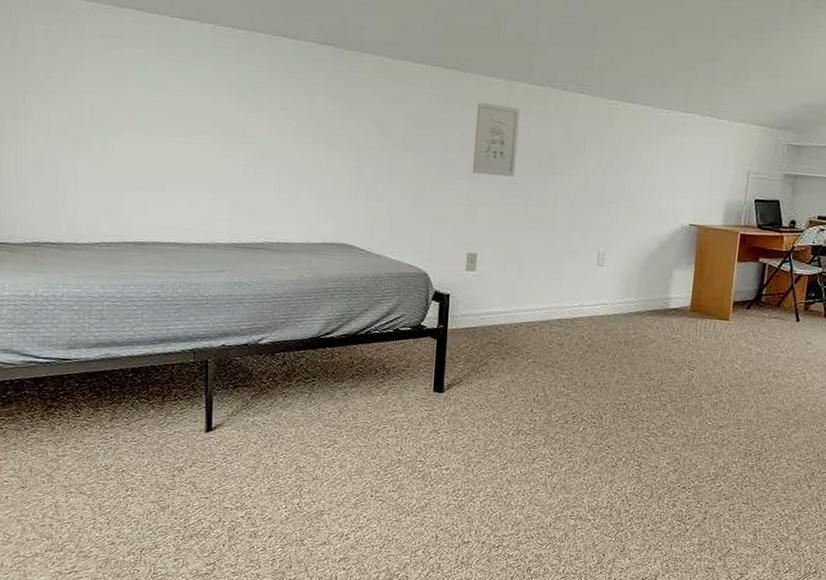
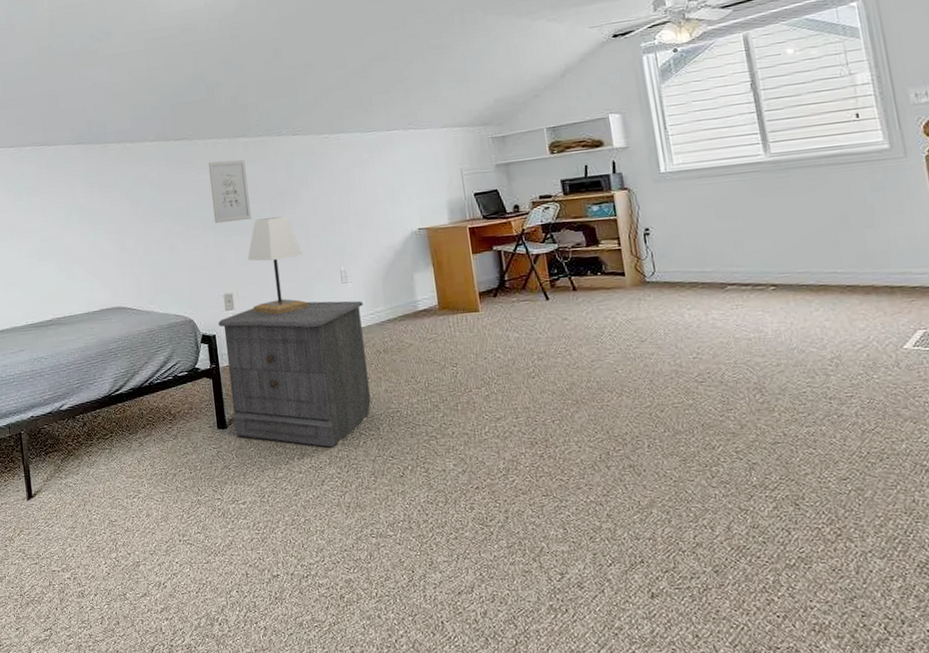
nightstand: none [452,273,616,429] -> present [218,300,371,448]
lamp: none [496,178,563,286] -> present [247,216,309,315]

